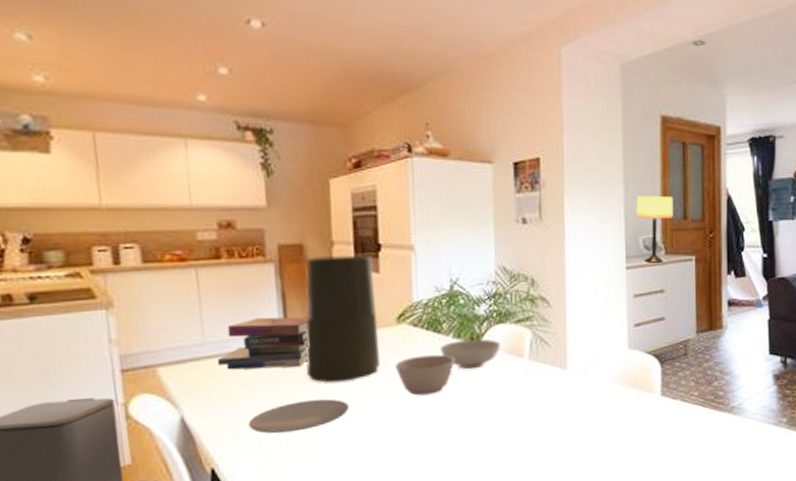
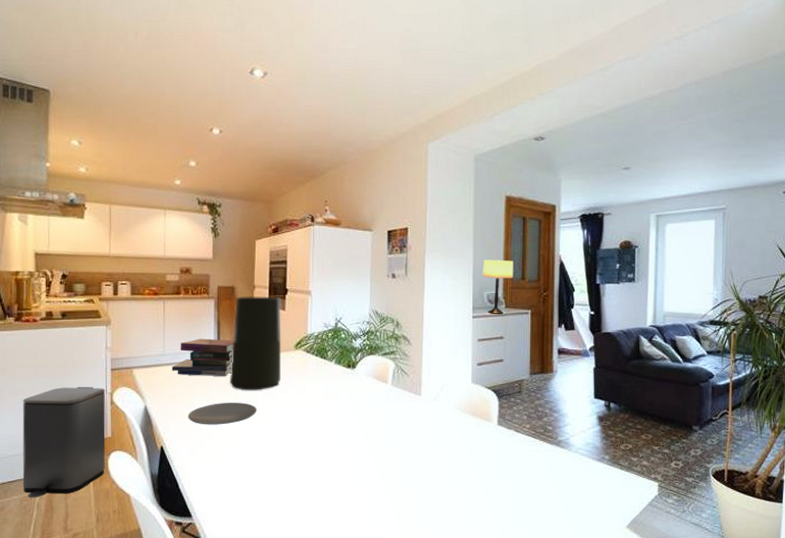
bowl: present [395,354,455,396] -> none [292,375,336,406]
bowl: present [439,339,501,369] -> none [324,366,370,388]

